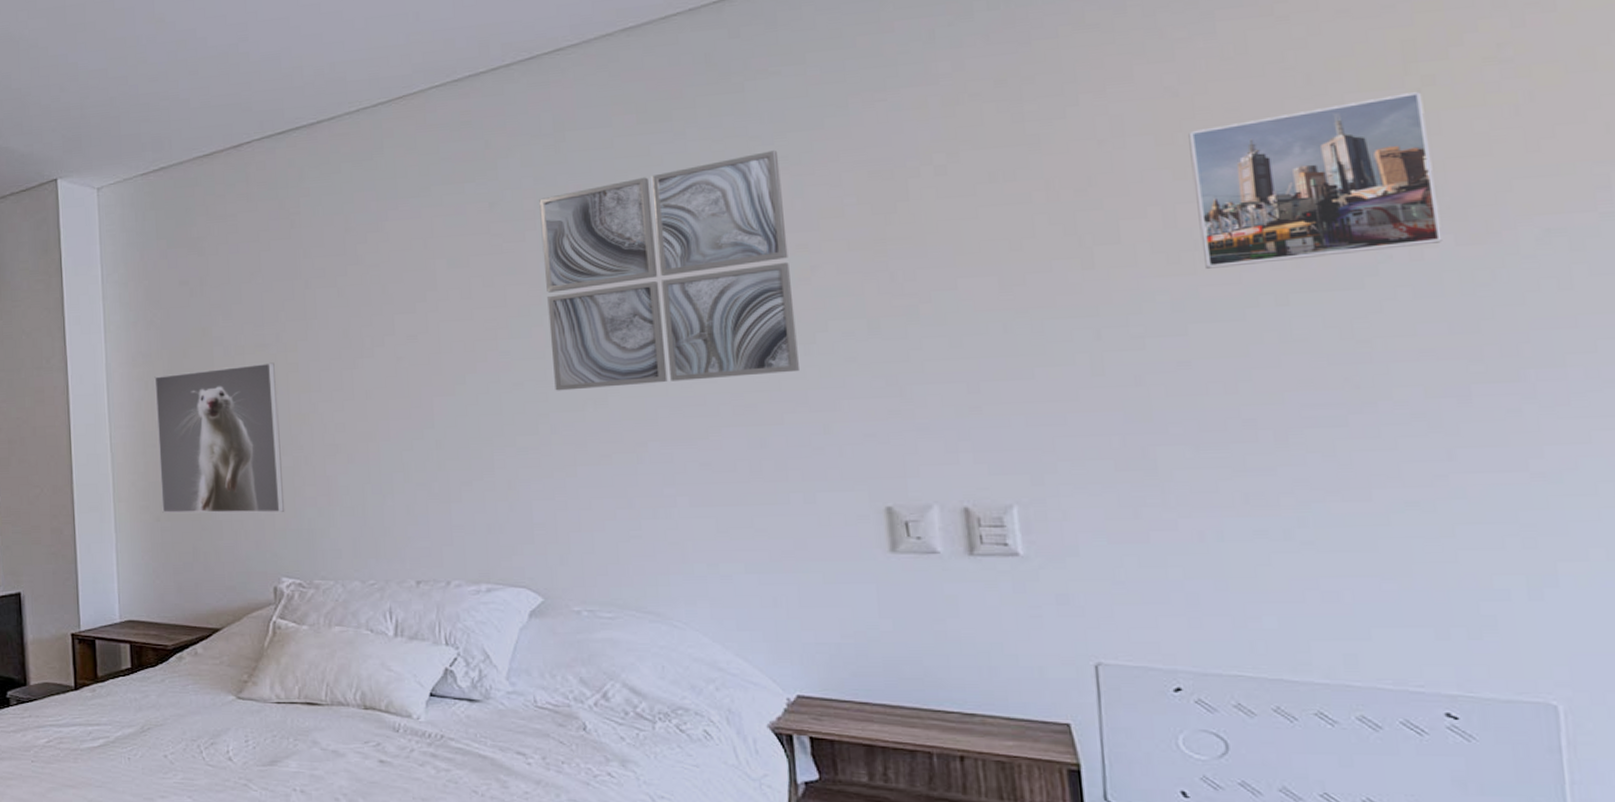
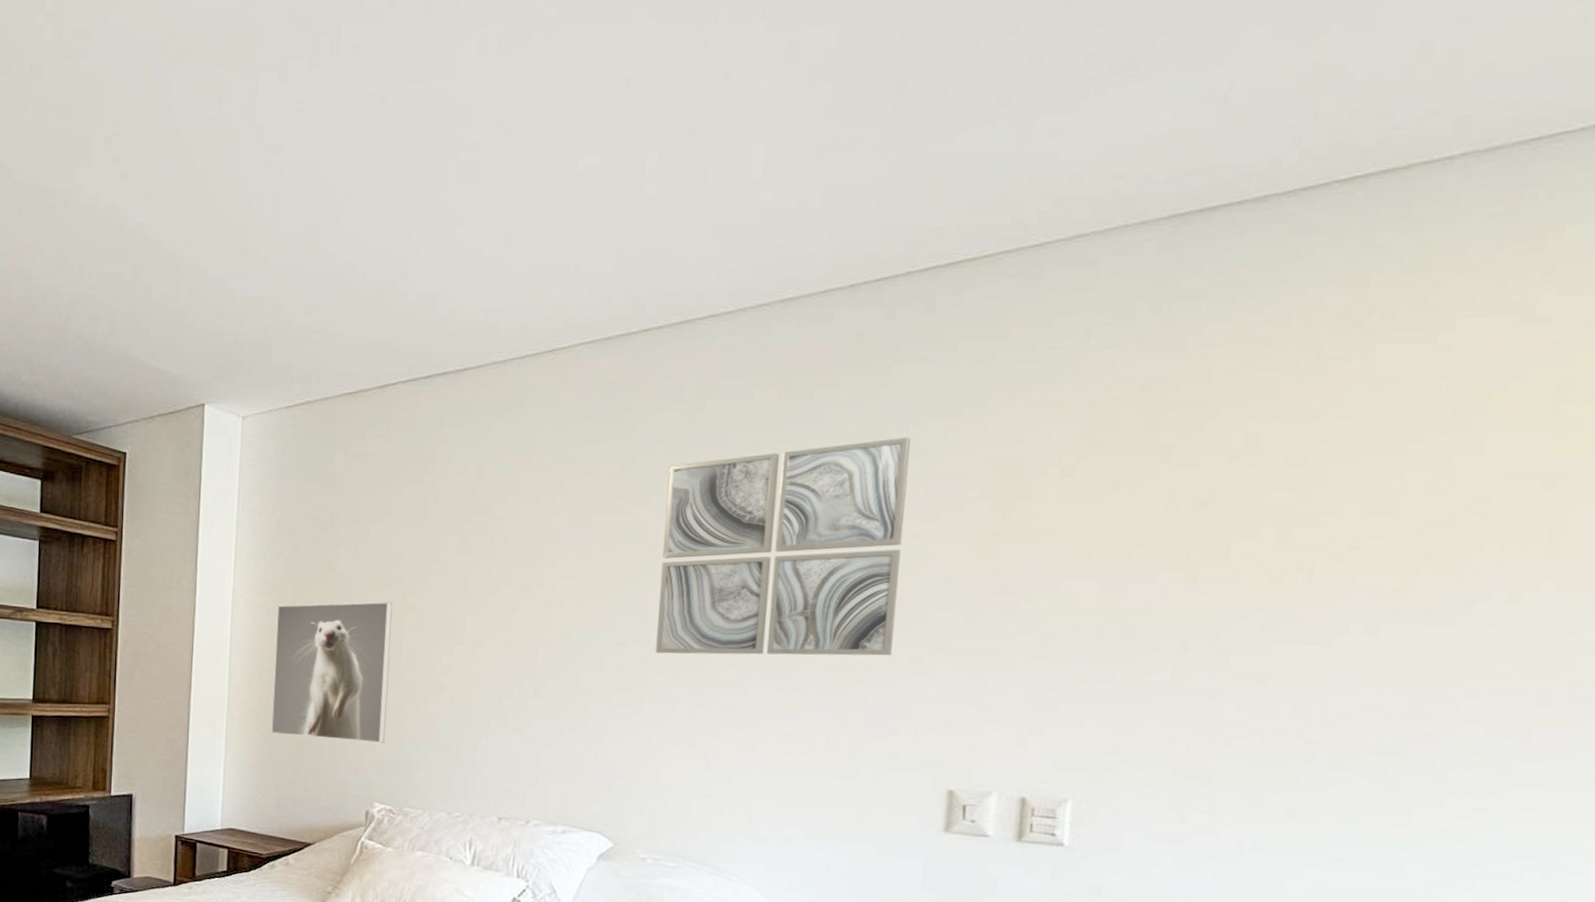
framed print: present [1188,90,1442,269] -> none [1305,433,1565,593]

